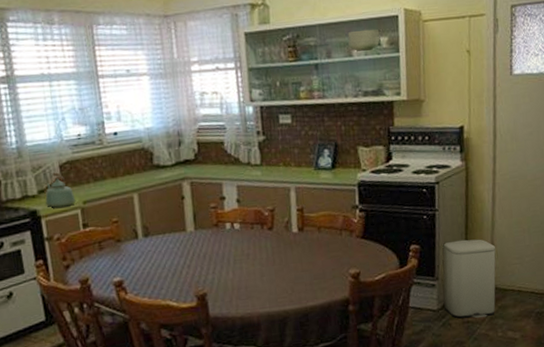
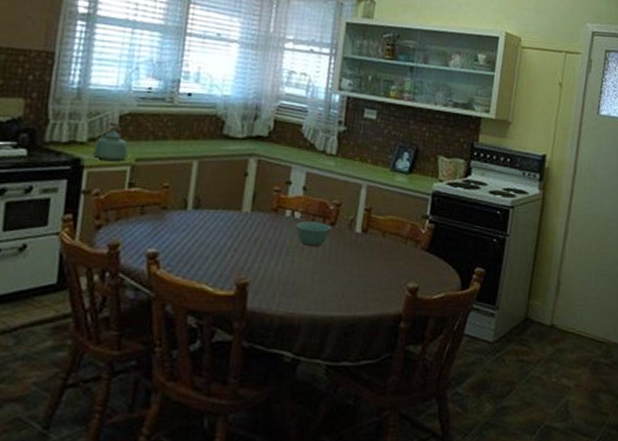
bowl: none [237,229,270,252] -> present [296,221,332,246]
bowl: present [347,29,380,52] -> none [447,42,479,65]
pedal bin: present [443,239,496,319] -> none [499,270,562,359]

